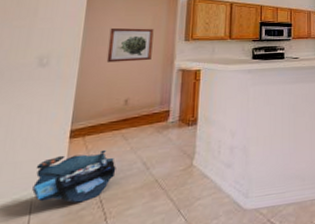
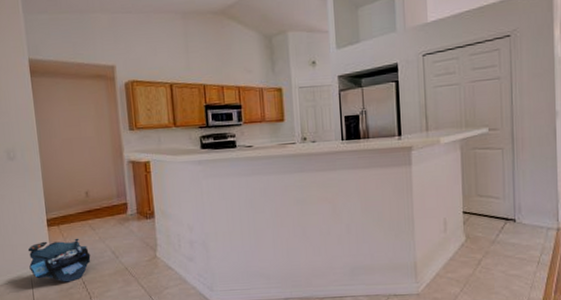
wall art: present [106,27,154,63] -> none [58,118,101,155]

